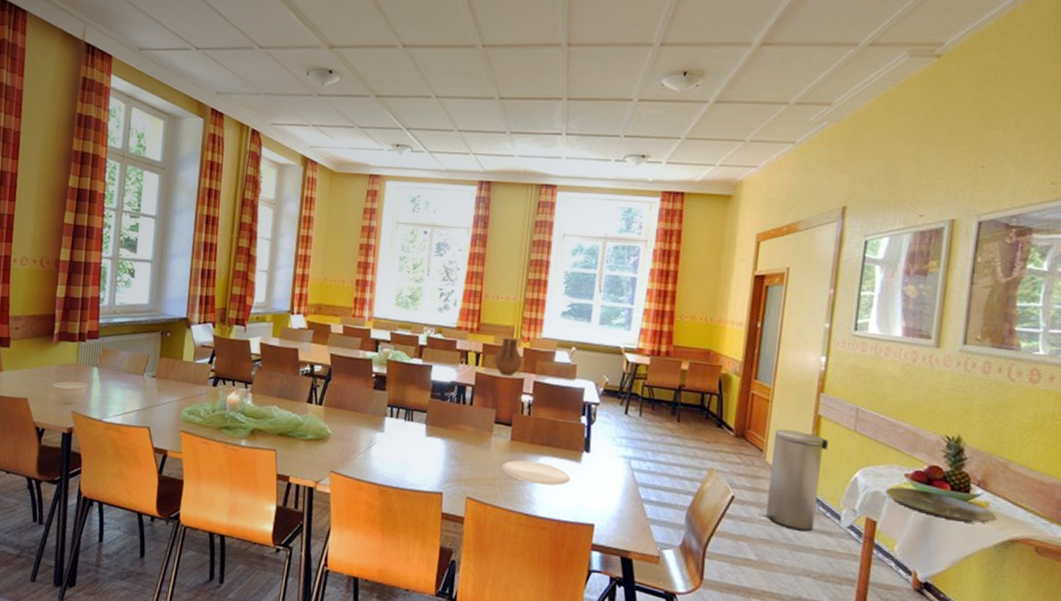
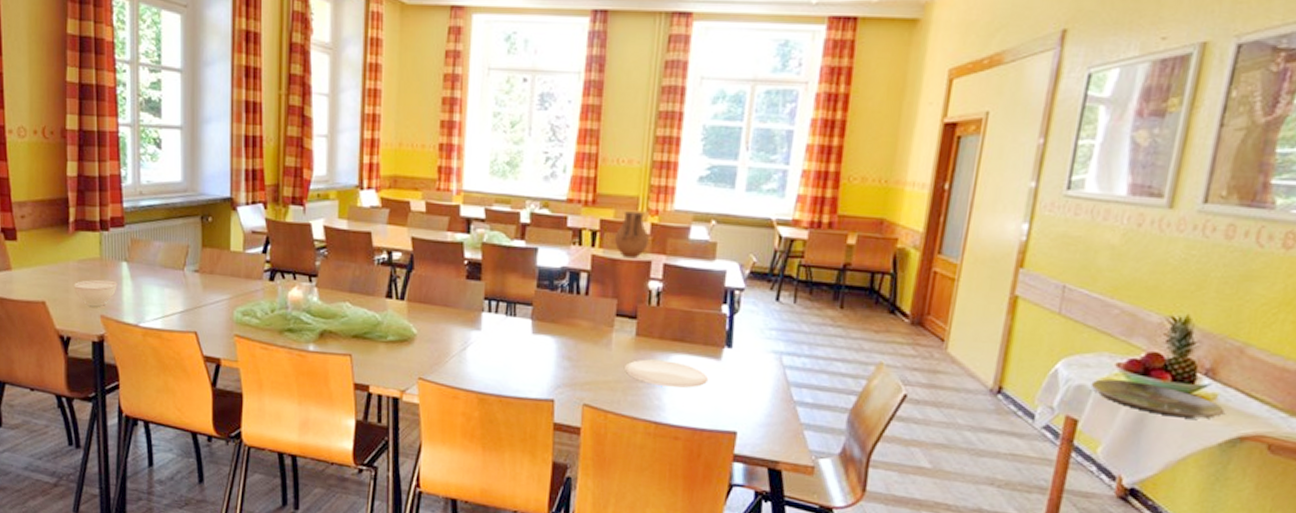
pedal bin: present [758,428,829,532] -> none [935,313,1026,434]

